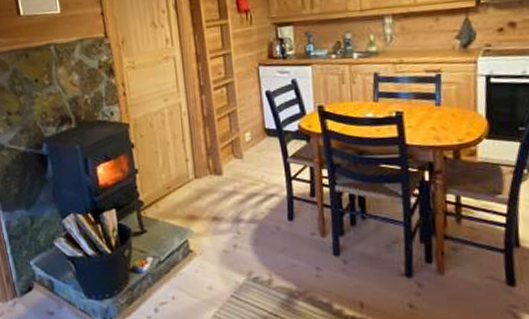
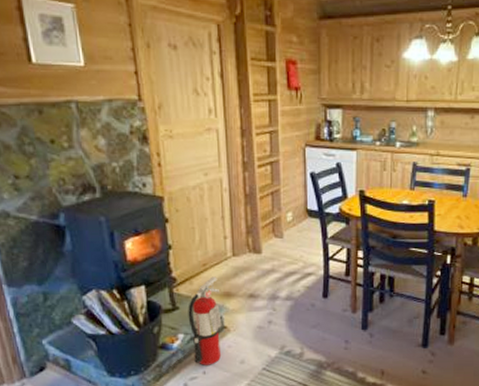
fire extinguisher: none [155,199,188,290] -> present [188,276,222,365]

